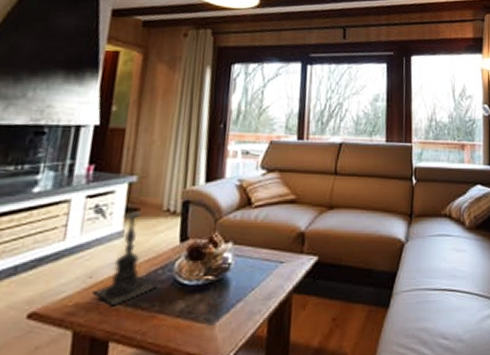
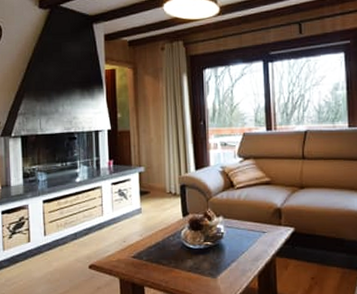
candle holder: present [93,202,158,307] -> none [128,187,171,262]

